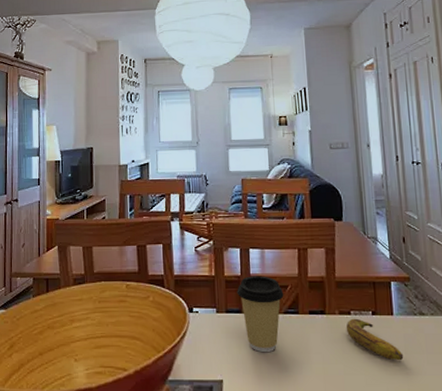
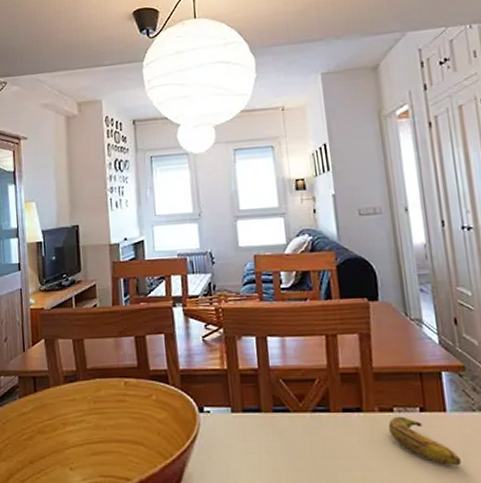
coffee cup: present [237,276,284,353] -> none [254,368,311,458]

